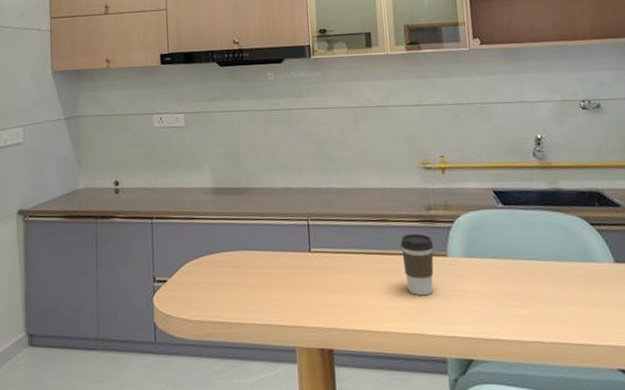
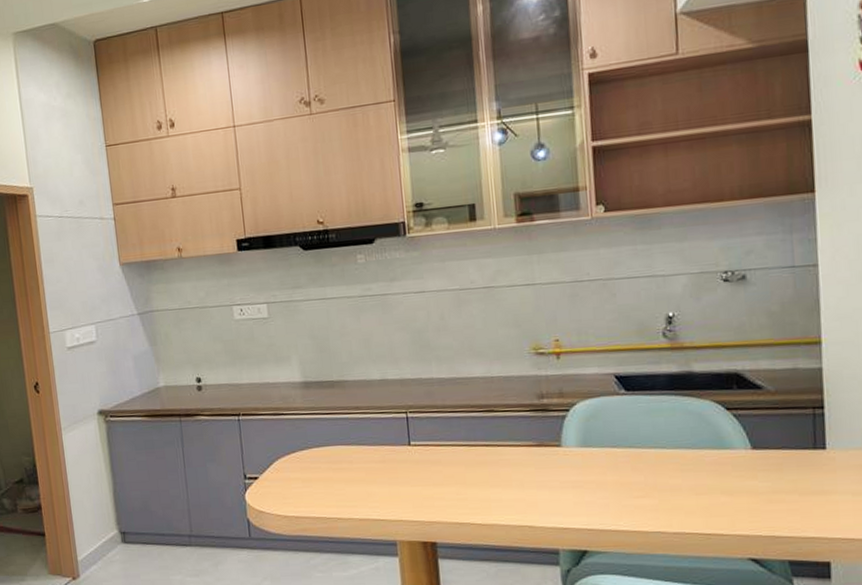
coffee cup: present [401,234,434,296] -> none [509,424,547,488]

